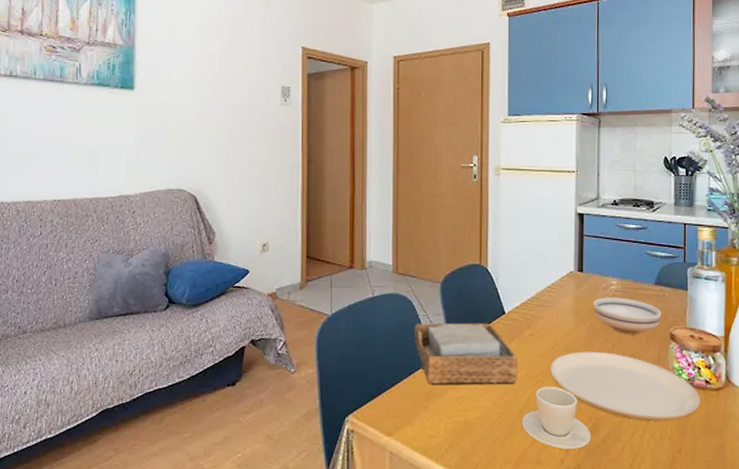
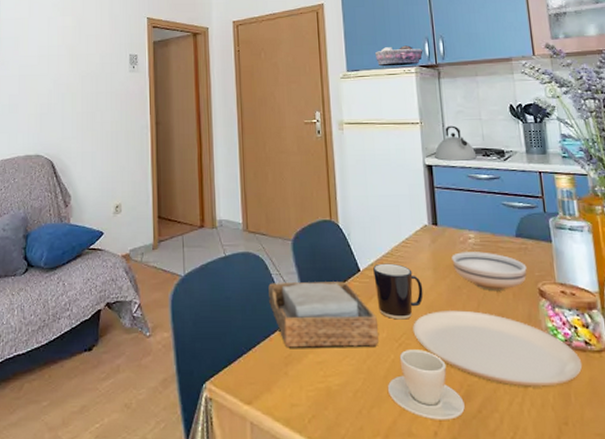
mug: none [518,307,563,359] -> present [373,263,424,320]
decorative basket: none [537,92,586,113] -> present [374,45,423,67]
kettle: none [587,175,627,210] -> present [435,125,477,161]

